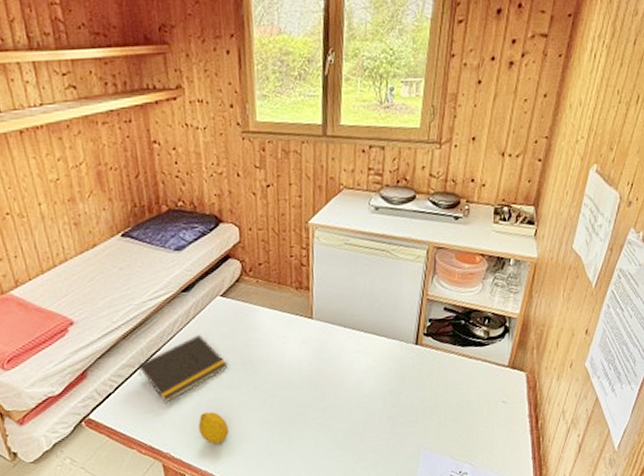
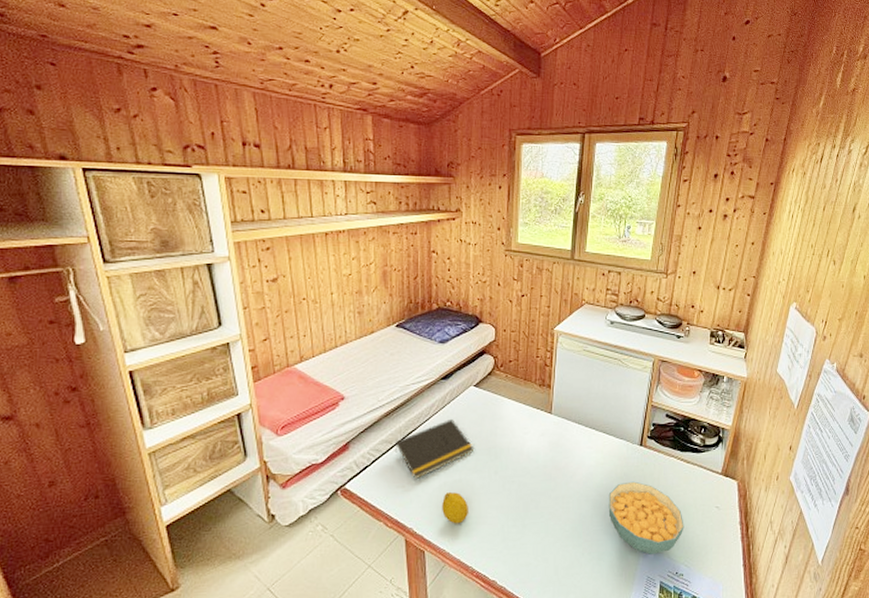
cereal bowl: none [382,383,468,457] -> present [608,481,684,554]

